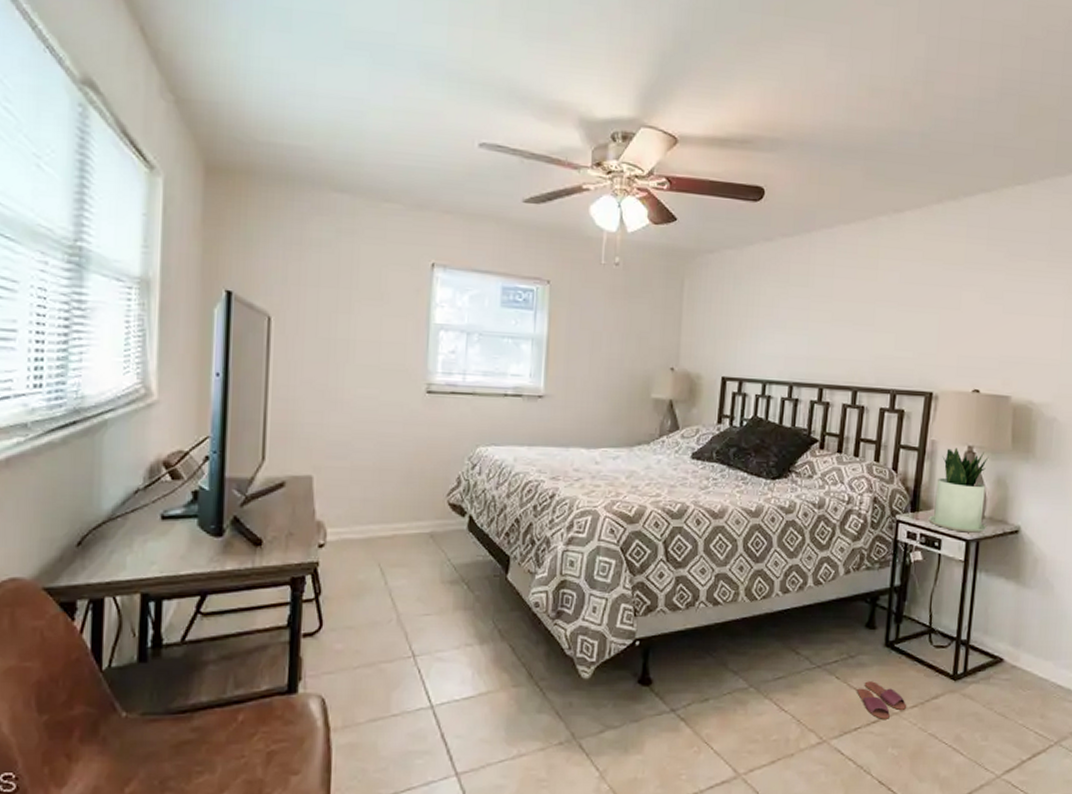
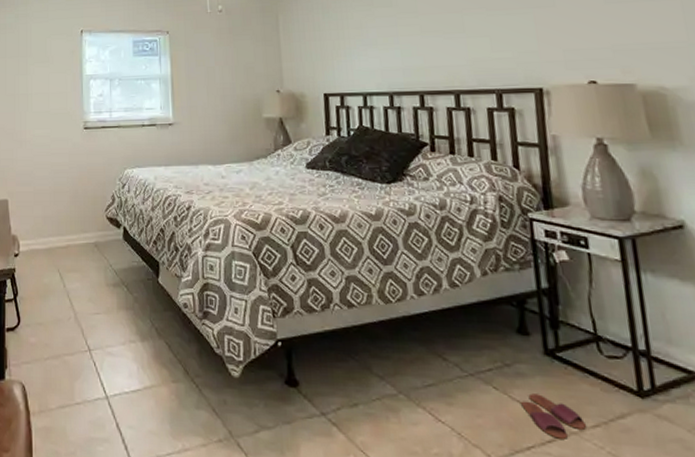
planter: present [928,447,989,533] -> none [566,141,642,229]

